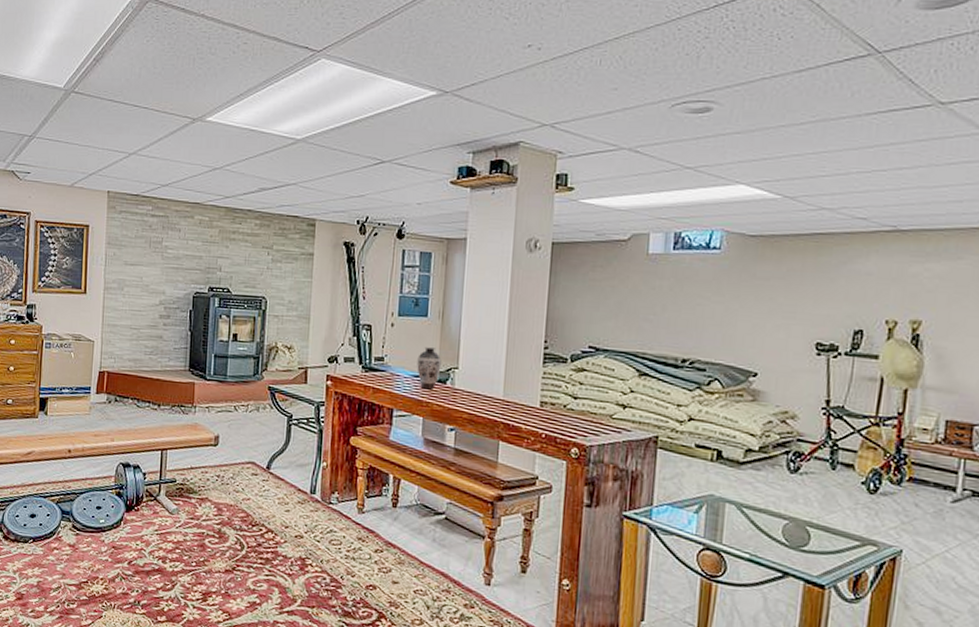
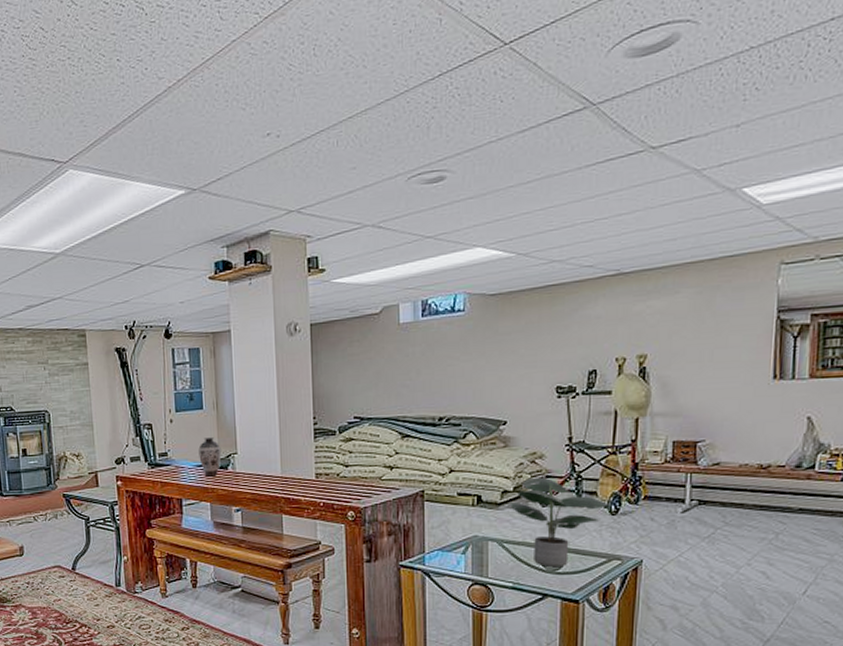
potted plant: none [753,438,867,545] -> present [509,477,609,568]

